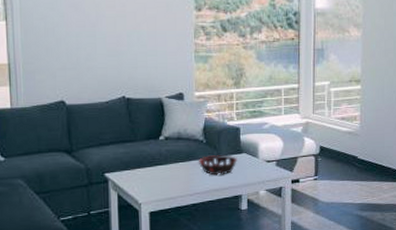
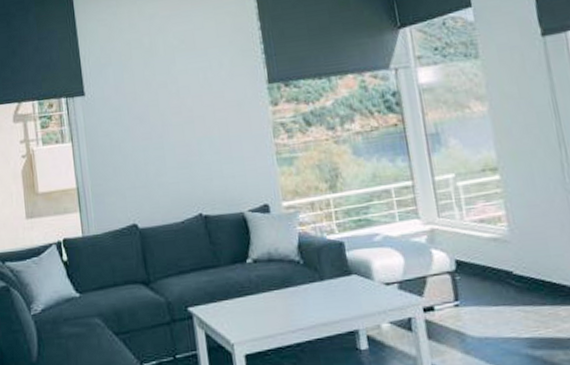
decorative bowl: present [198,155,237,176] -> none [296,278,347,306]

